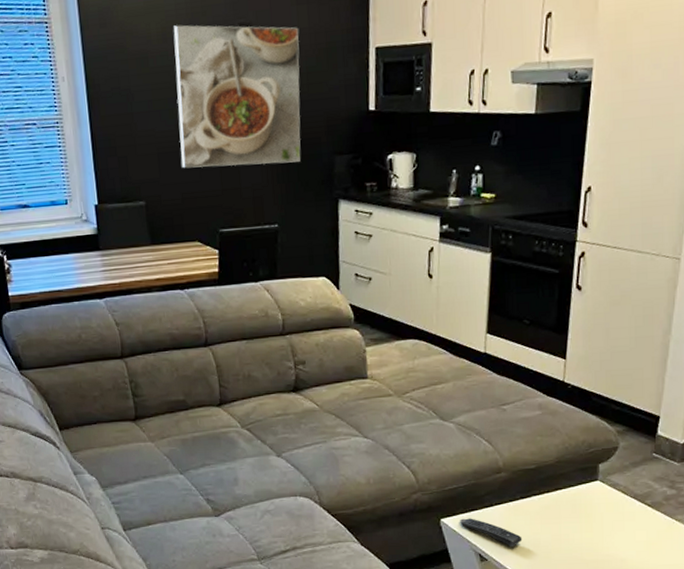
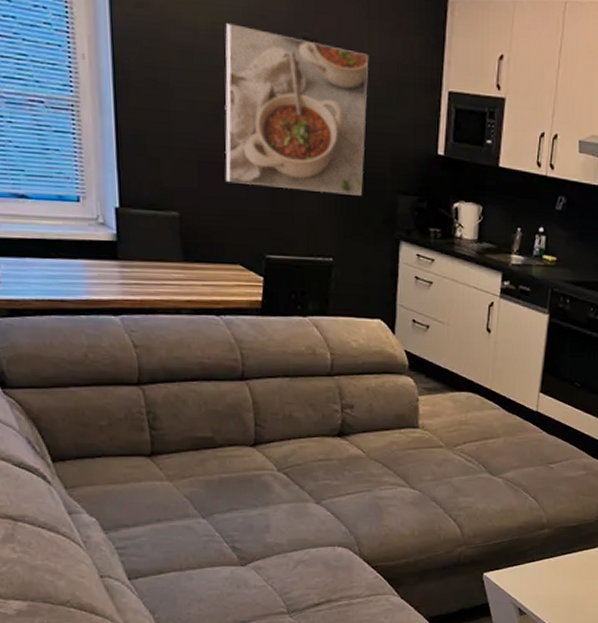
remote control: present [460,518,523,547] -> none [502,572,560,601]

